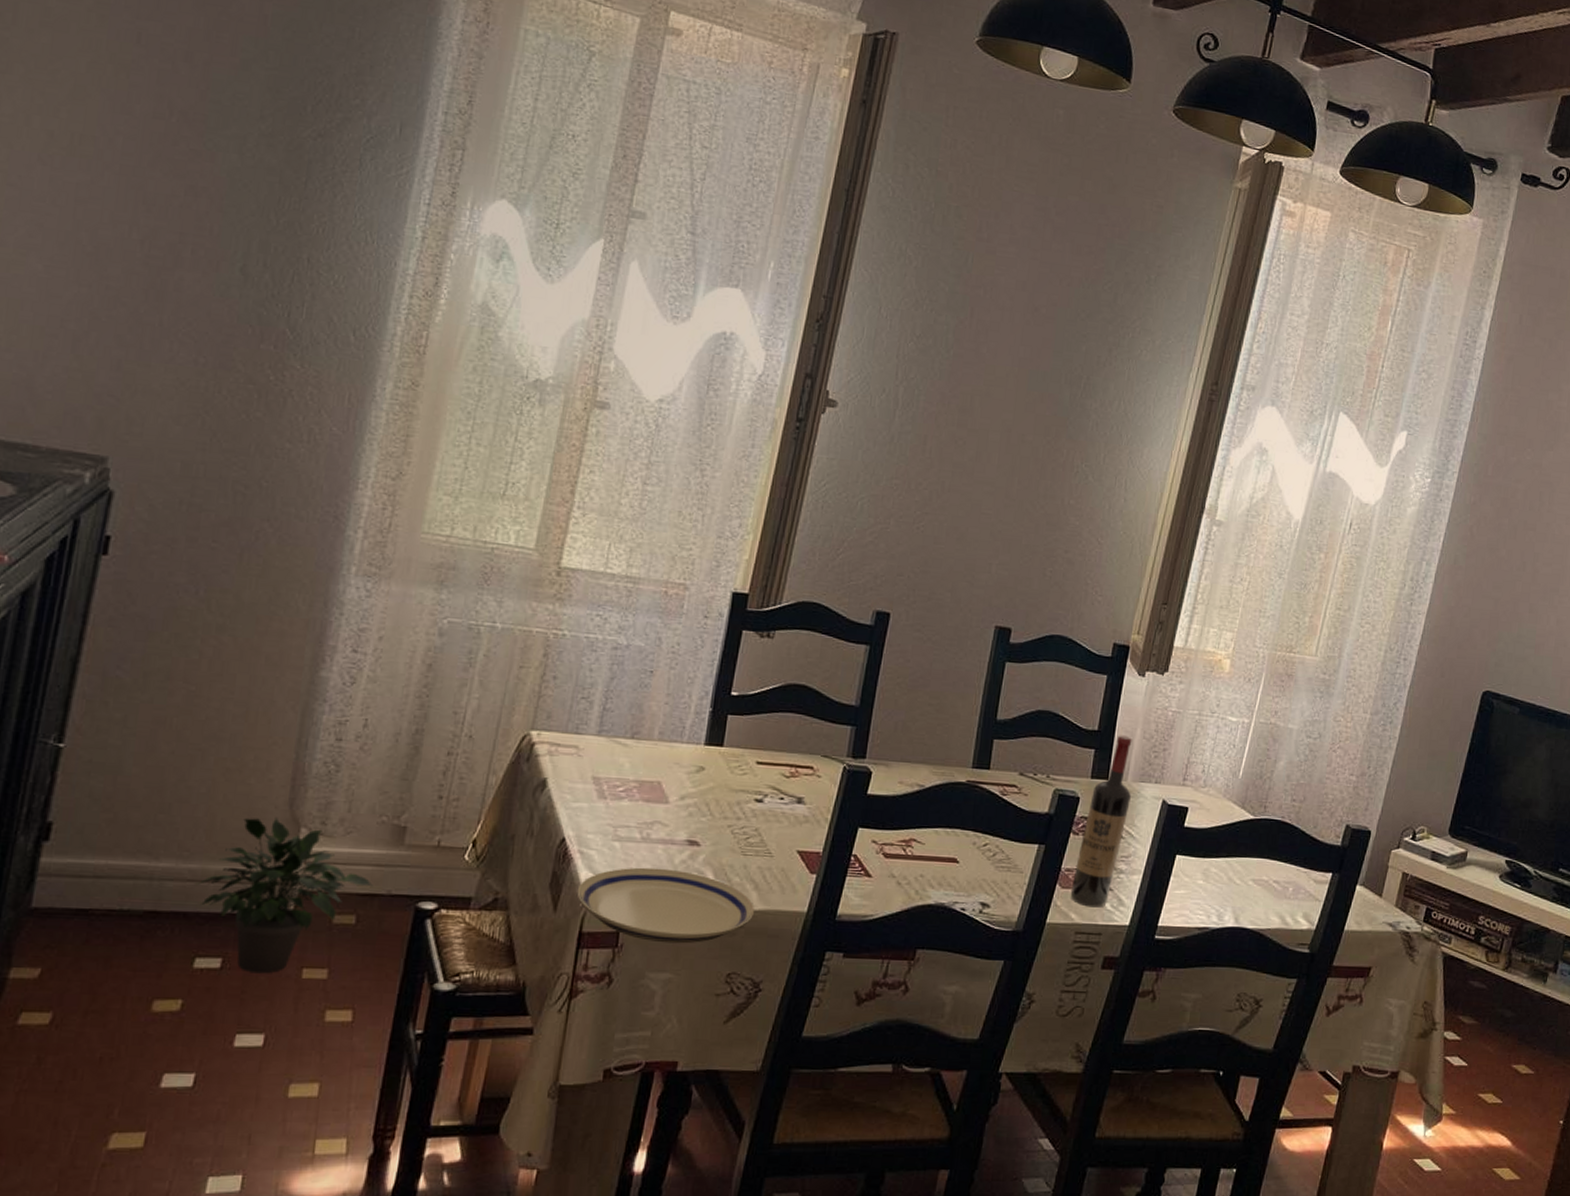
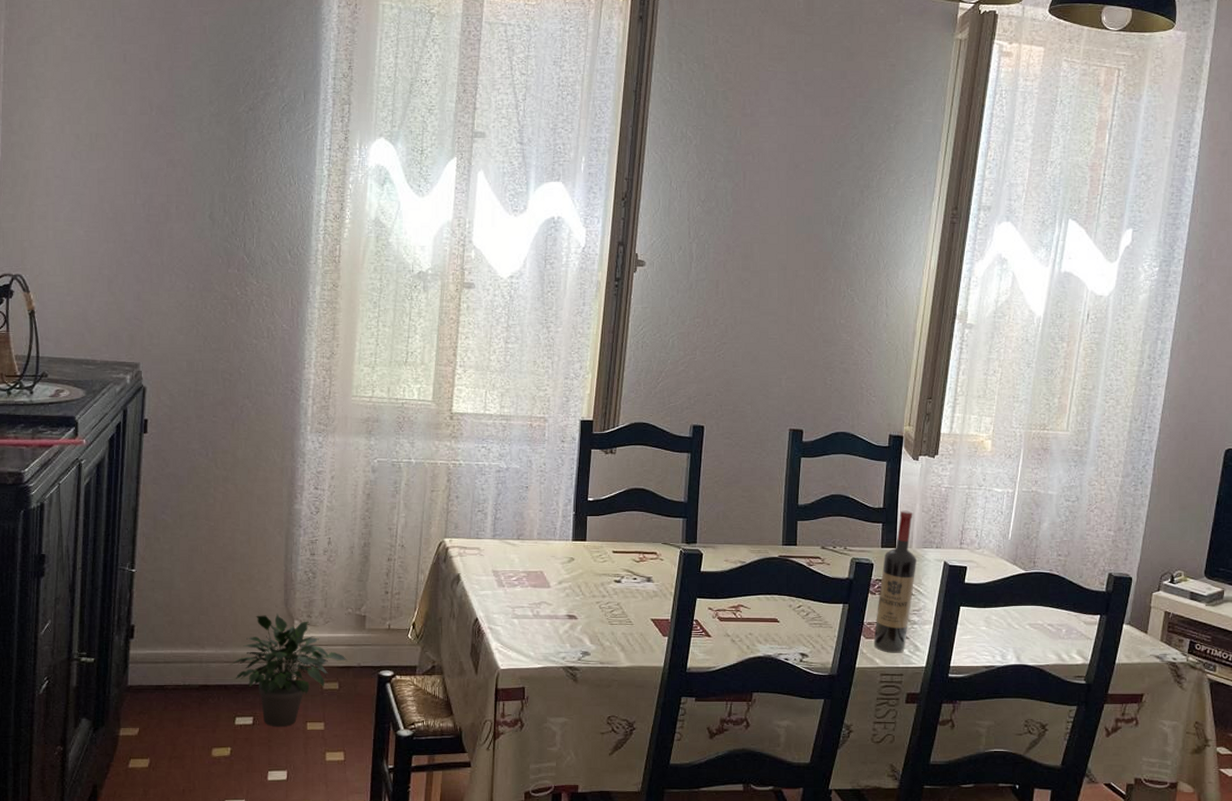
plate: present [577,867,754,944] -> none [490,637,623,695]

